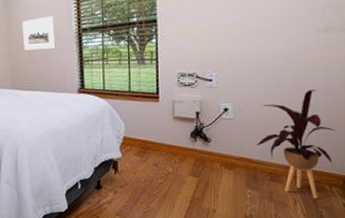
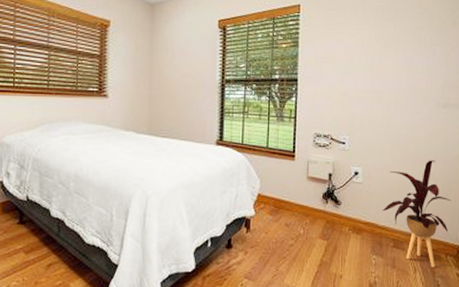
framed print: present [22,16,56,51] -> none [165,64,199,97]

